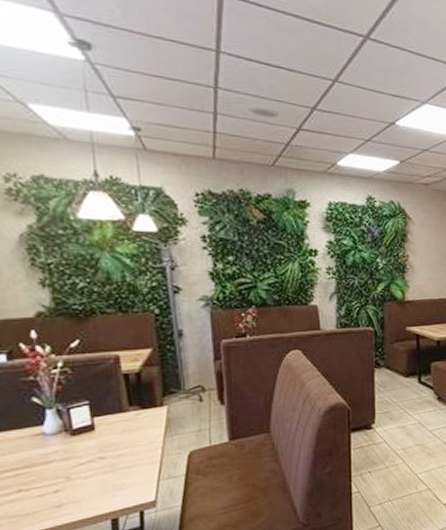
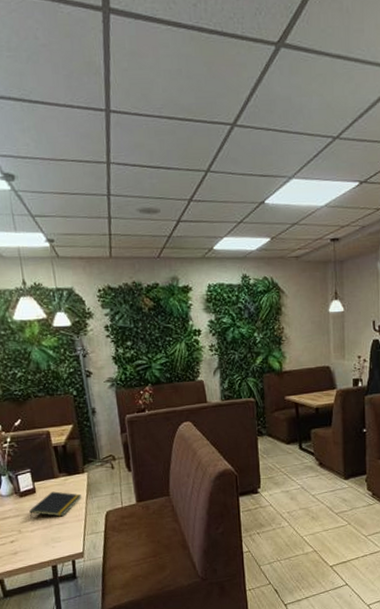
notepad: none [84,428,158,463] -> present [29,491,82,520]

